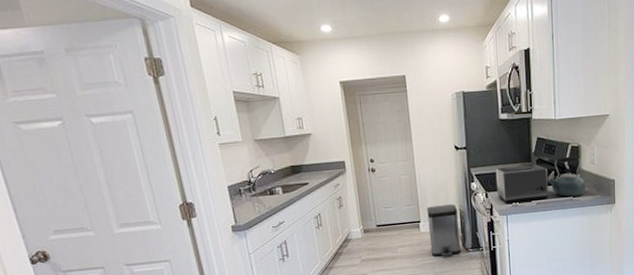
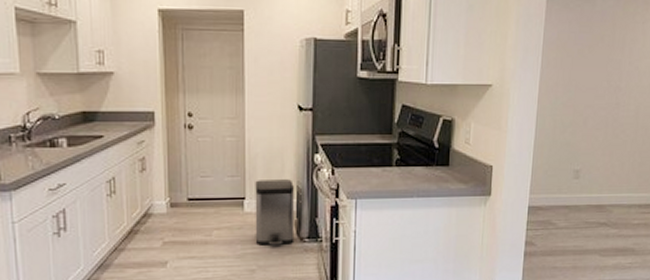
toaster: present [495,164,549,204] -> none [346,138,412,184]
kettle: present [547,156,586,197] -> none [410,131,458,183]

